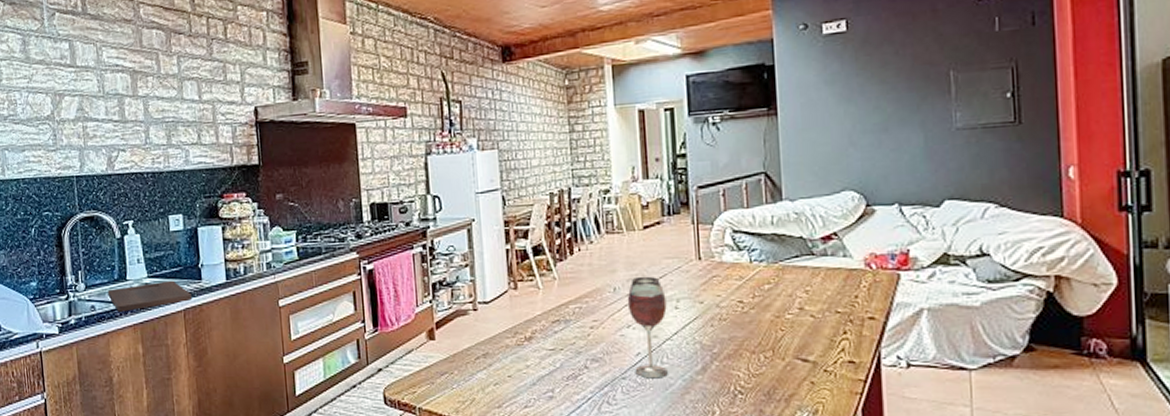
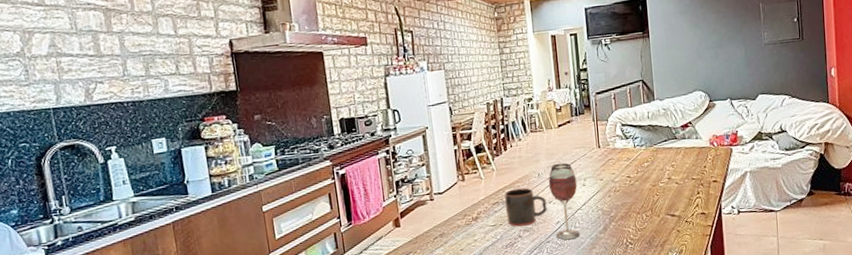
cutting board: present [107,280,192,312] -> none [94,197,180,230]
mug: none [567,305,624,354] -> present [504,188,547,226]

